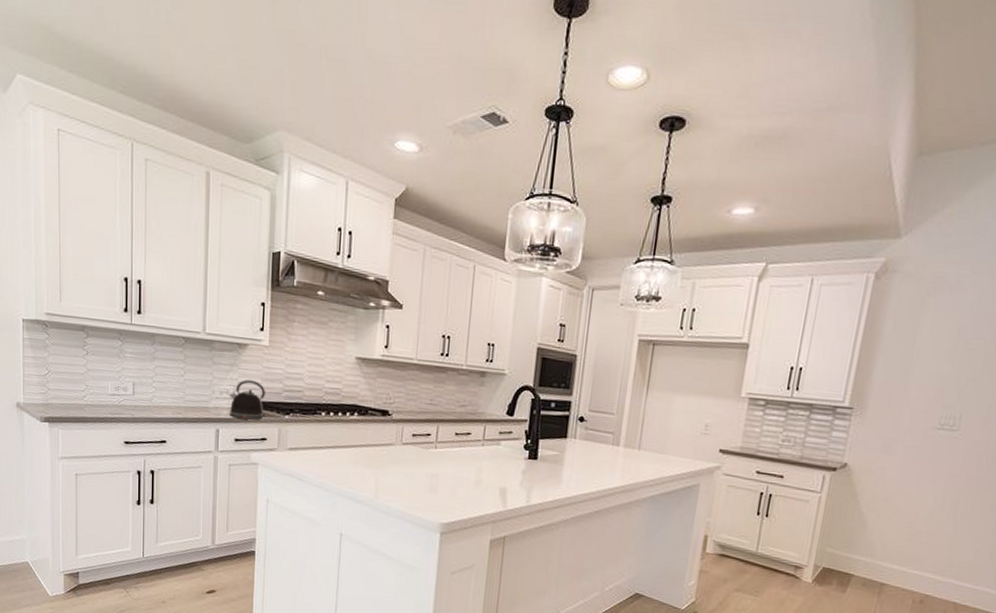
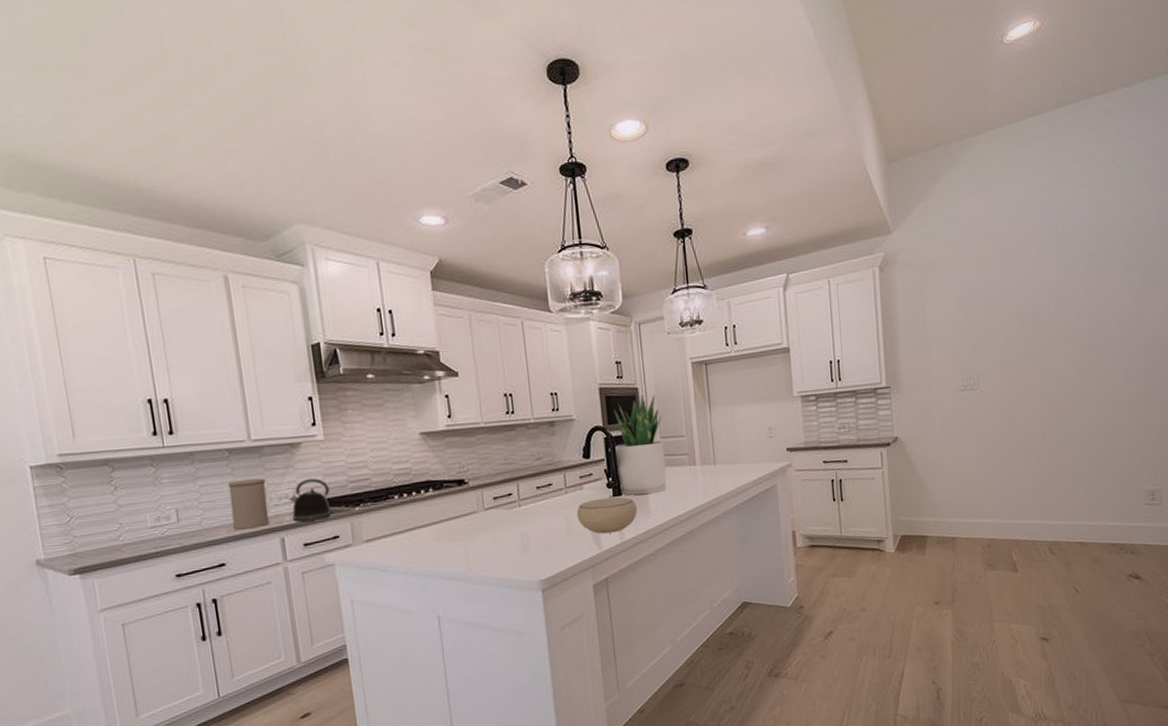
canister: none [178,367,212,416] -> present [228,478,269,530]
bowl: none [488,457,550,495] -> present [576,497,638,534]
planter: none [537,362,596,465] -> present [614,394,667,496]

